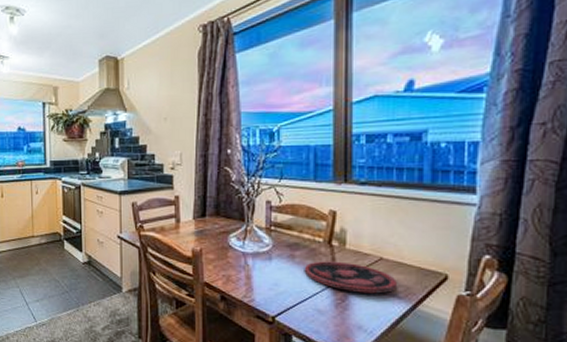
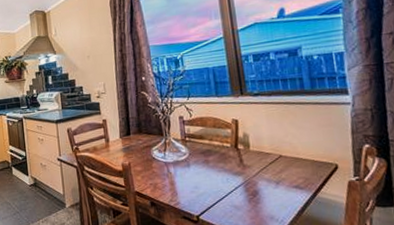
plate: present [304,261,397,294] -> none [218,162,297,188]

